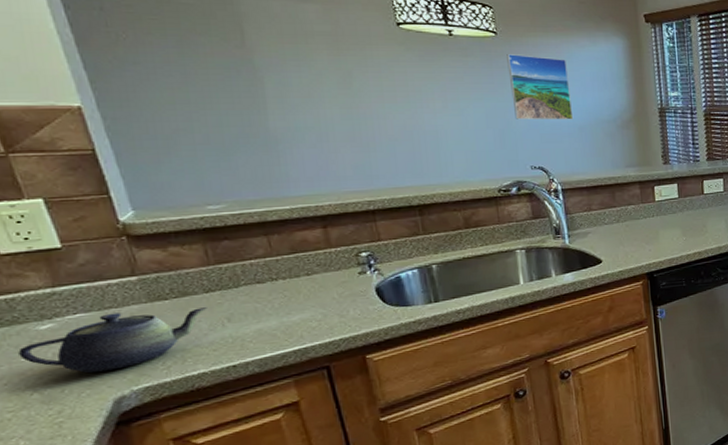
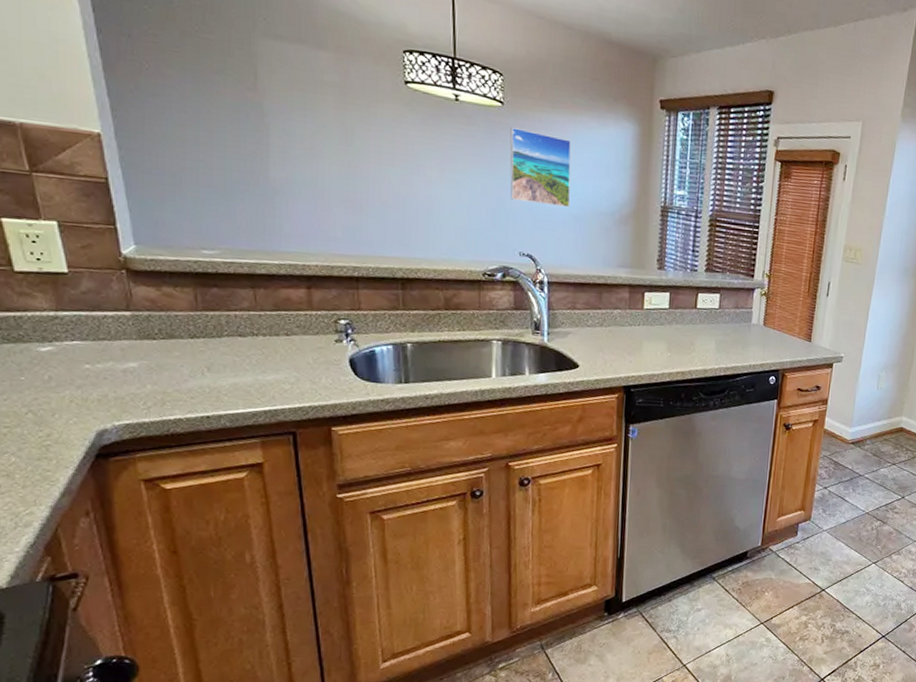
teapot: present [18,307,209,373] -> none [20,345,192,402]

